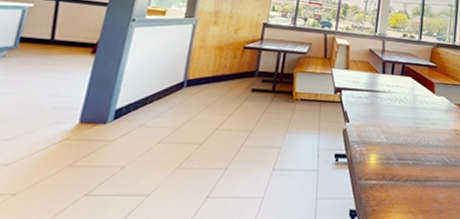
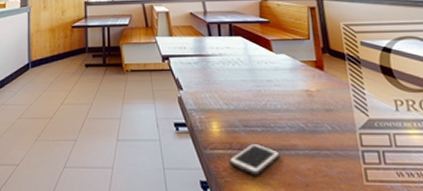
cell phone: none [379,174,424,204] -> present [229,143,280,176]

